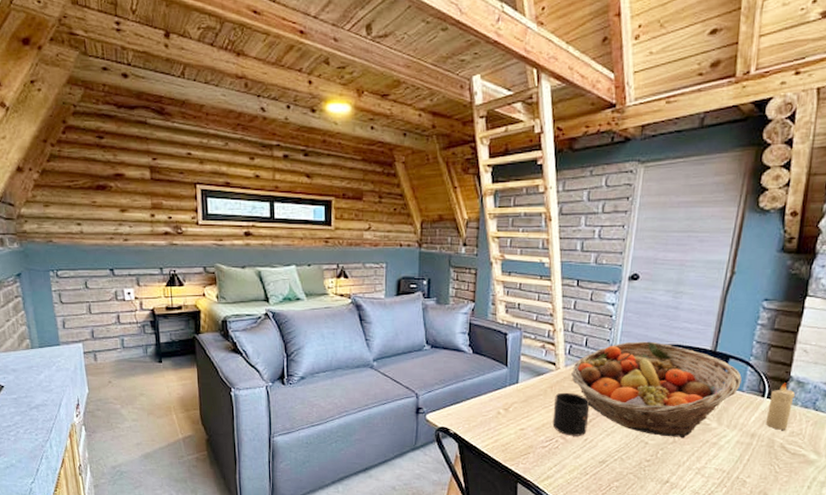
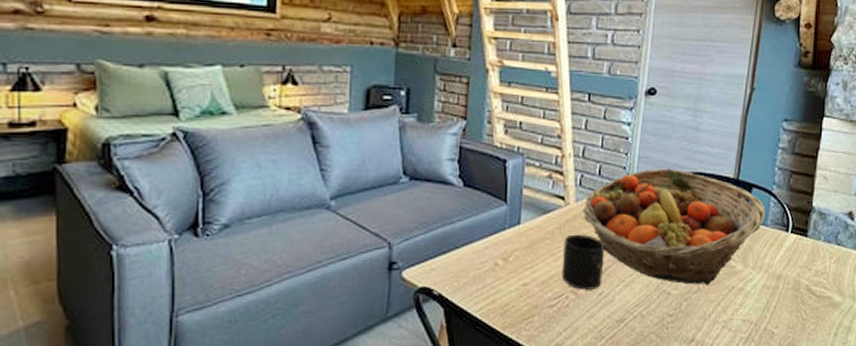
candle: present [765,383,795,430] -> none [790,214,817,270]

